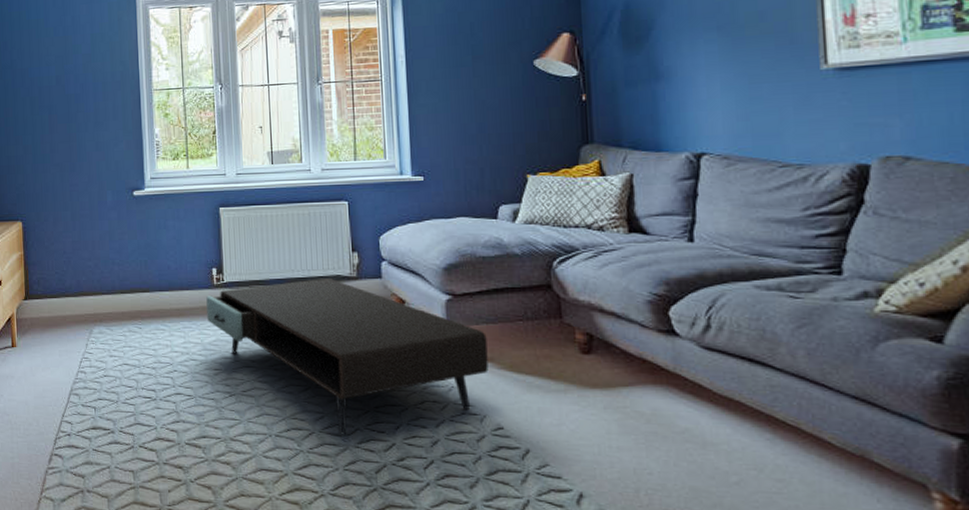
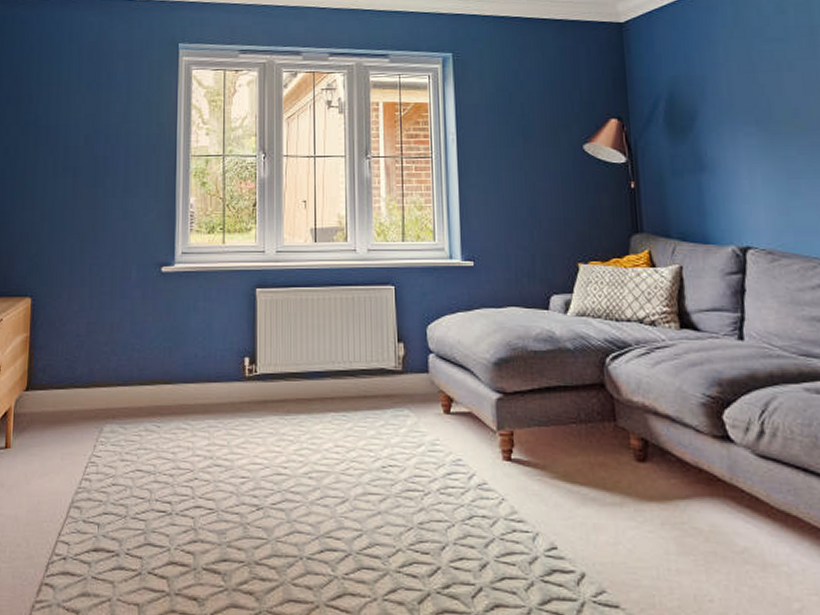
coffee table: present [206,277,489,435] -> none [236,371,541,558]

